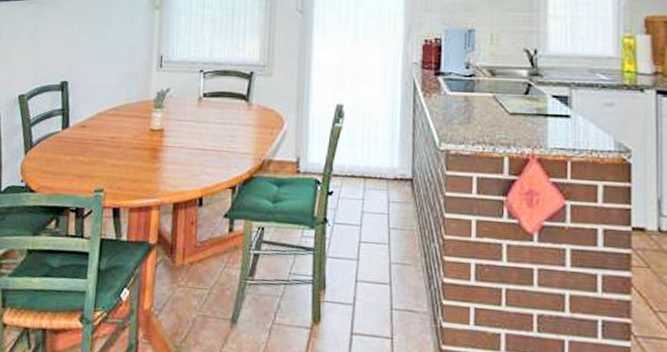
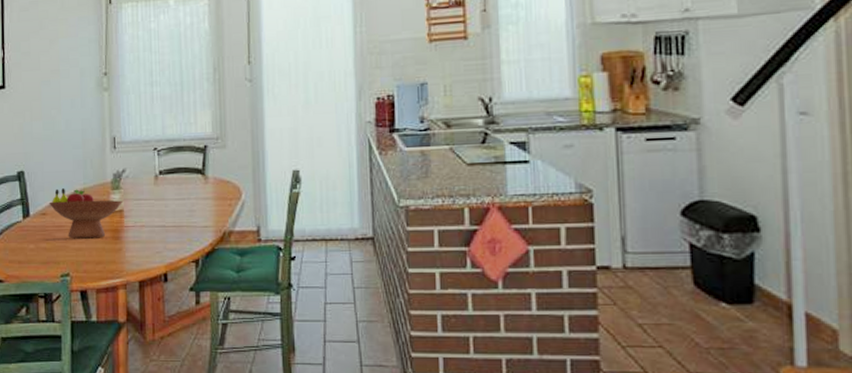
fruit bowl: none [89,102,164,156] -> present [48,188,123,239]

